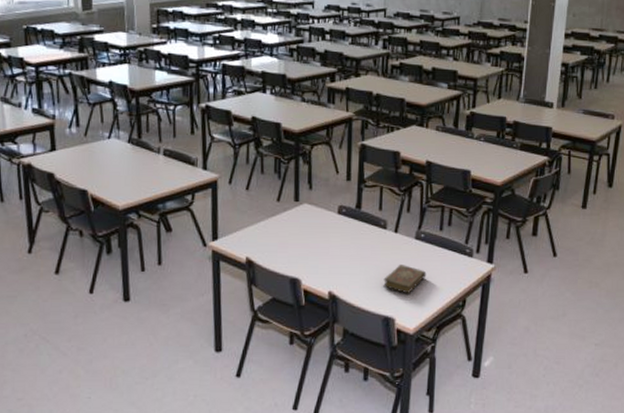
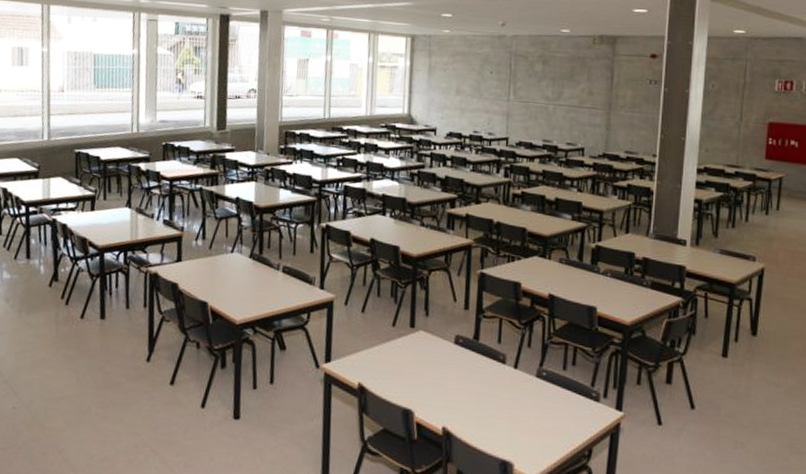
book: present [383,265,427,294] -> none [501,404,549,438]

